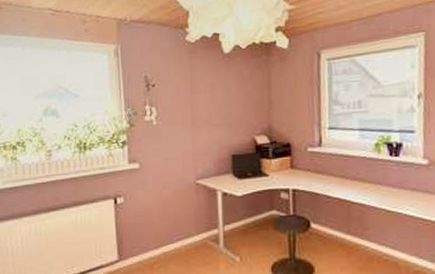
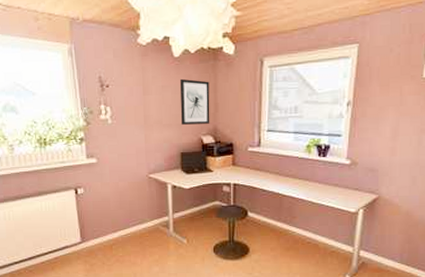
wall art: none [231,75,264,124] -> present [180,78,210,125]

